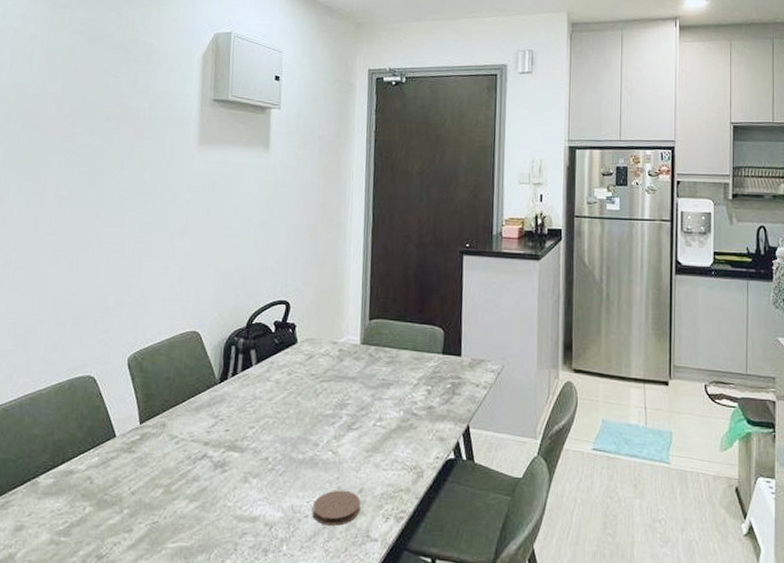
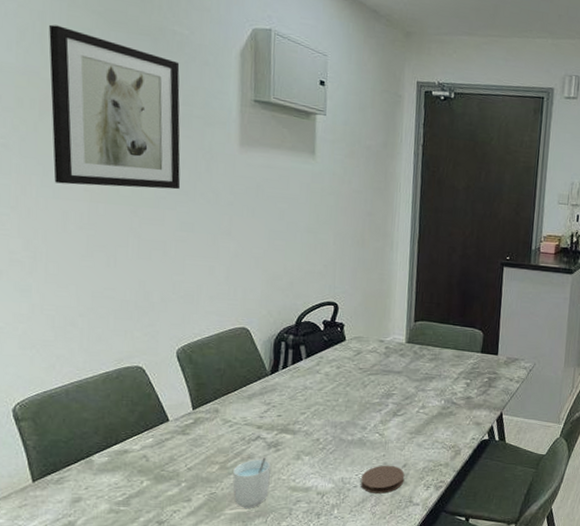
wall art: none [29,46,148,192] -> present [49,24,181,190]
cup: none [176,480,216,542] -> present [233,458,271,508]

